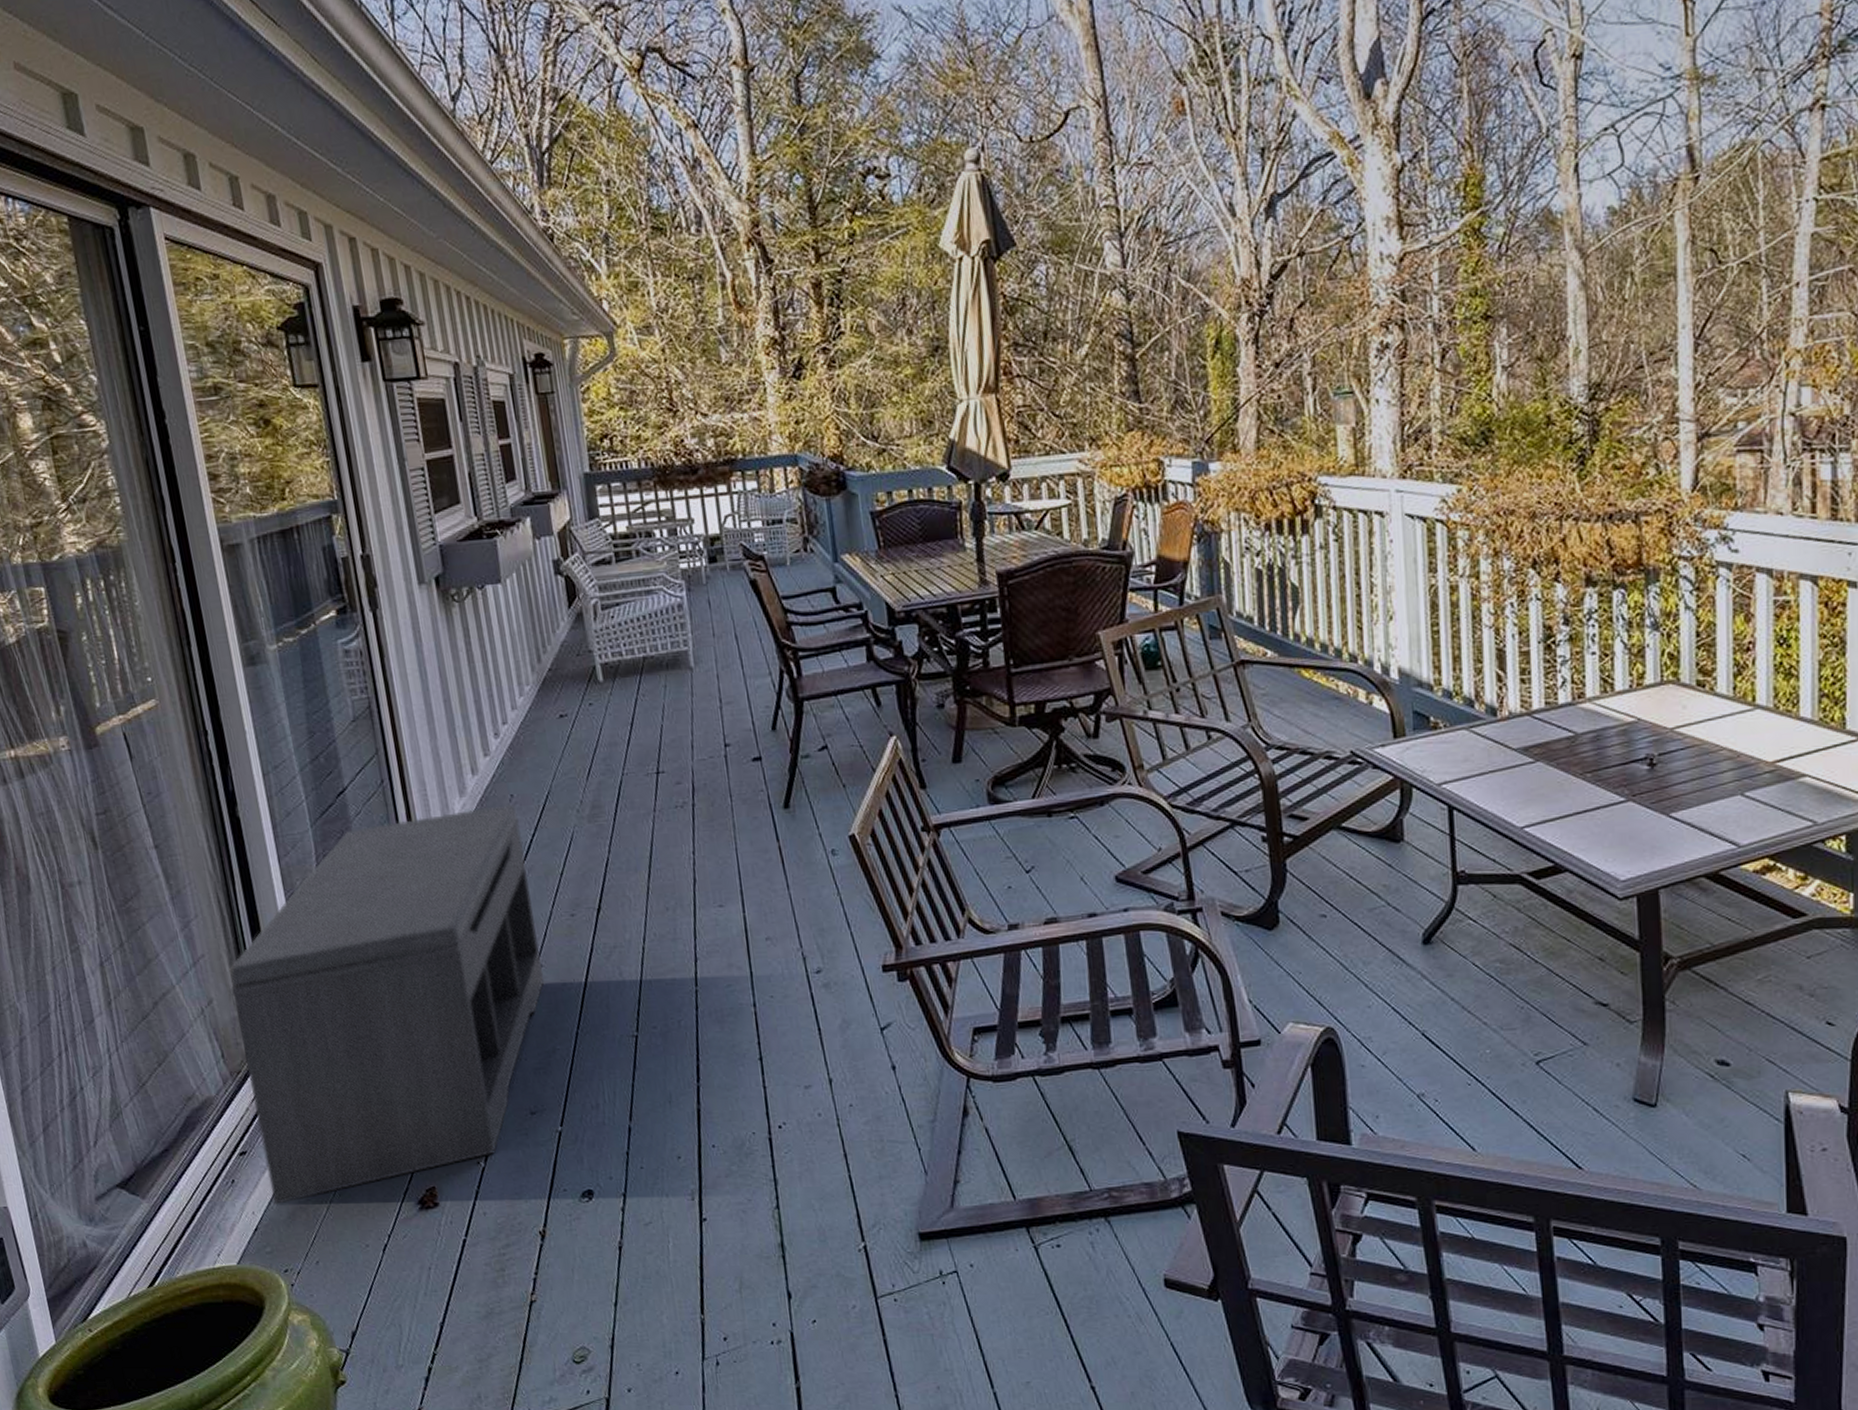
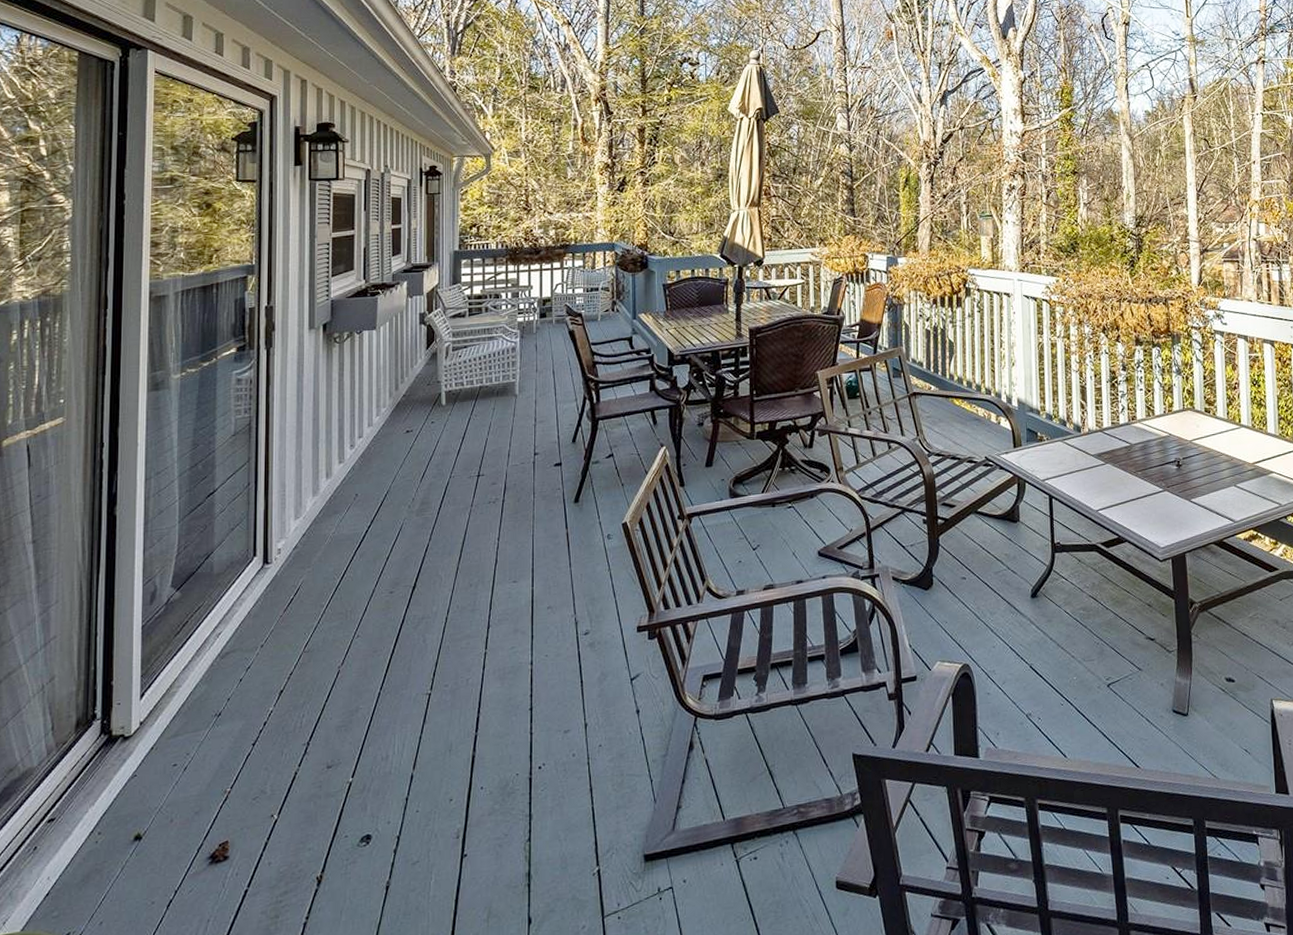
bench: present [229,804,545,1204] -> none [70,501,360,868]

